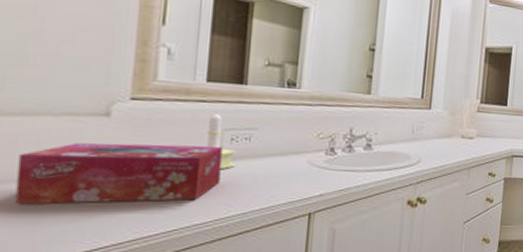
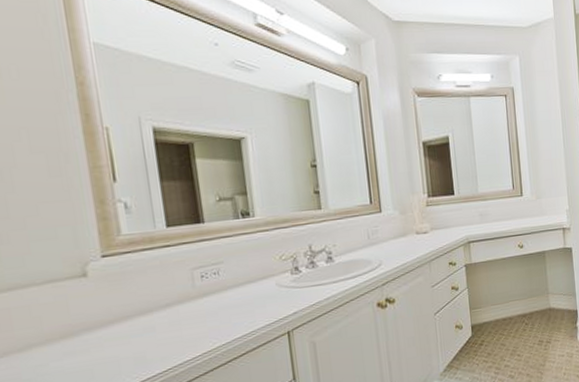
tissue box: present [15,143,223,205] -> none [15,284,200,372]
candle: present [207,111,236,170] -> none [177,253,210,307]

